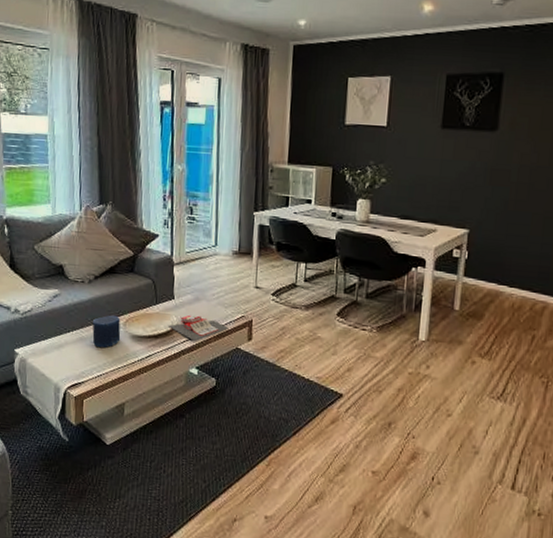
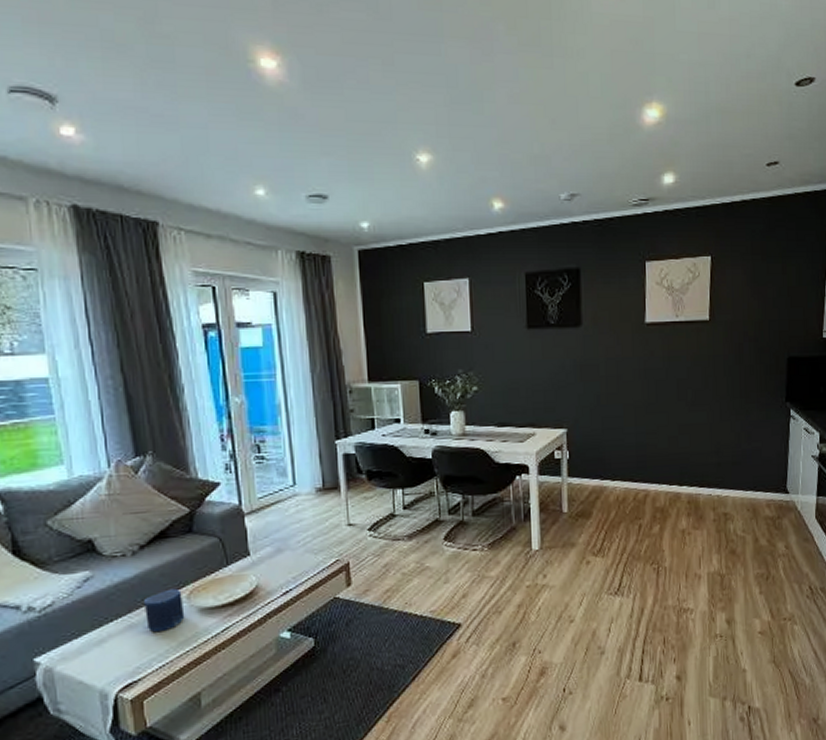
book: present [169,314,228,341] -> none [247,569,321,600]

